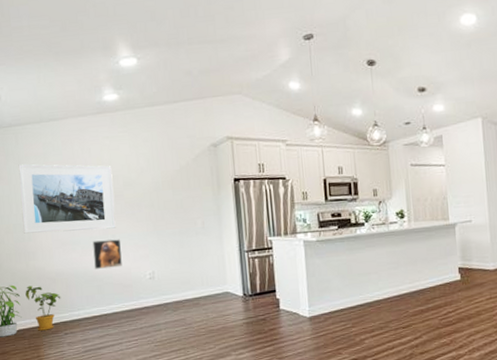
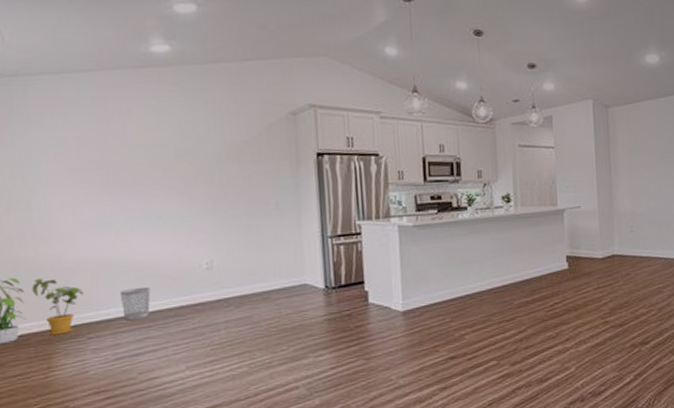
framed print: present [18,164,116,234] -> none [26,124,163,213]
wastebasket: none [86,293,109,321] -> present [119,286,151,321]
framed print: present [92,239,122,269] -> none [130,221,171,258]

